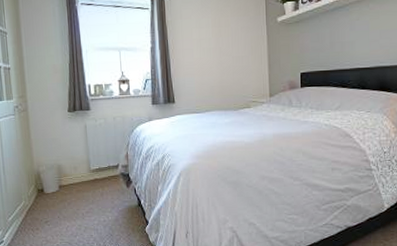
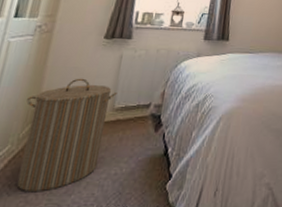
laundry hamper: none [25,147,90,235] -> present [16,78,117,193]

